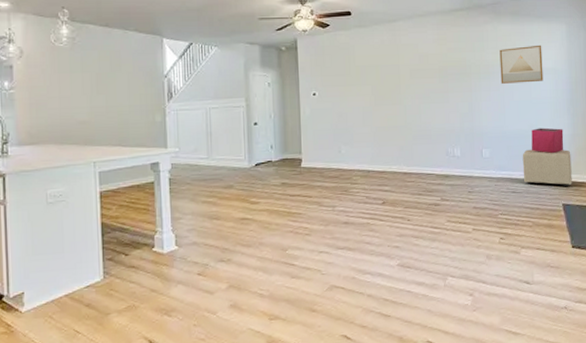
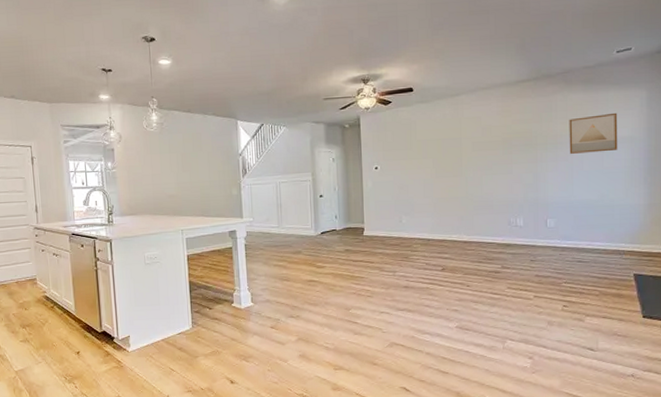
ottoman: present [522,149,572,187] -> none [590,219,646,258]
storage bin: present [531,127,564,153] -> none [600,197,638,223]

